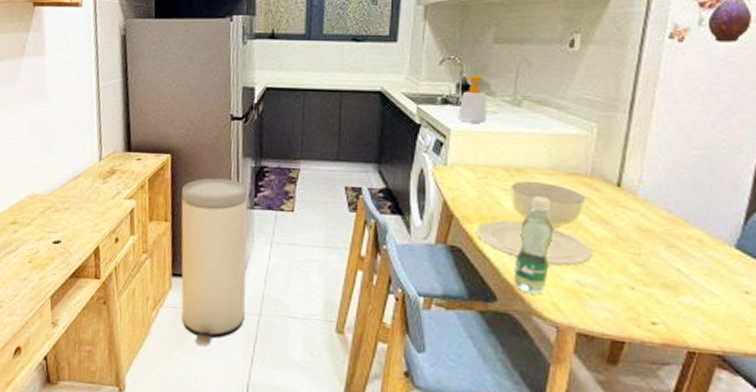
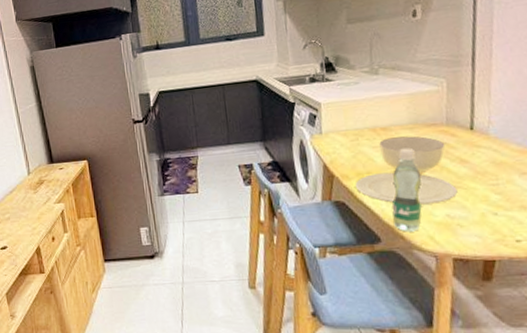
pedal bin: present [181,177,249,346] -> none [100,173,171,316]
soap bottle: present [458,75,487,124] -> none [325,53,351,96]

